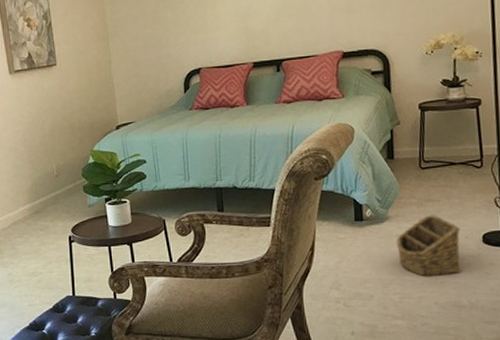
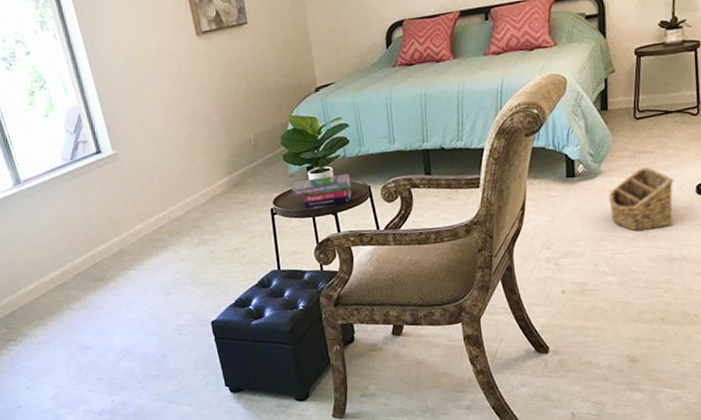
books: none [90,206,147,238] -> present [292,173,352,209]

